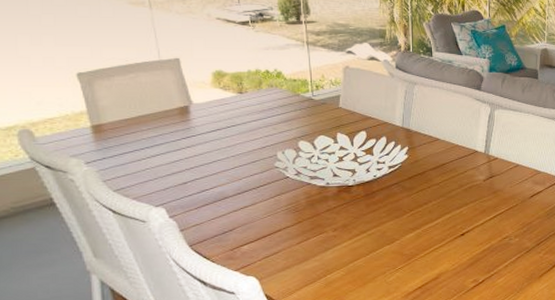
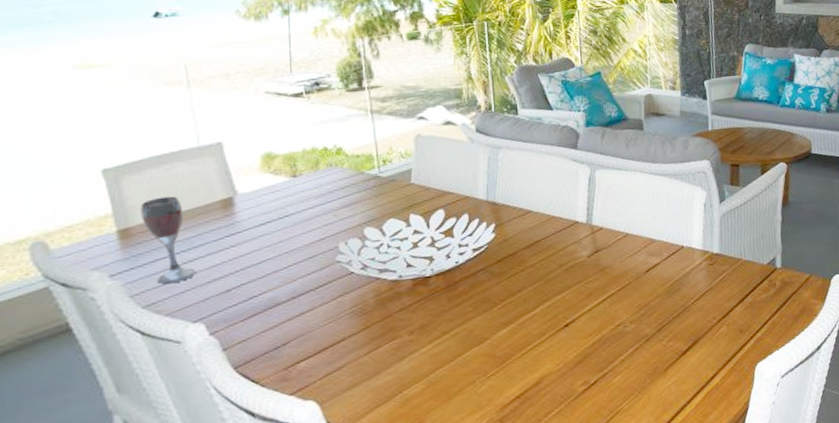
cup: none [111,101,157,174] -> present [141,196,195,285]

